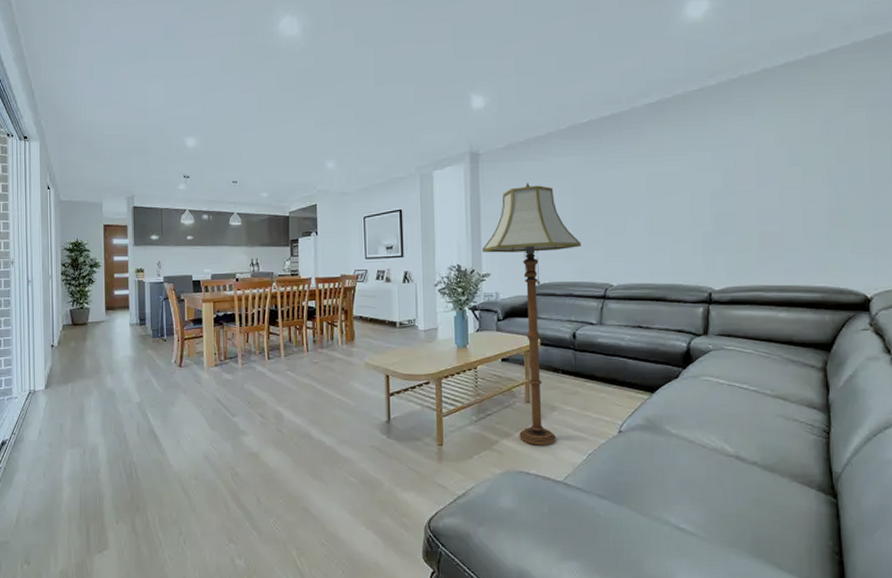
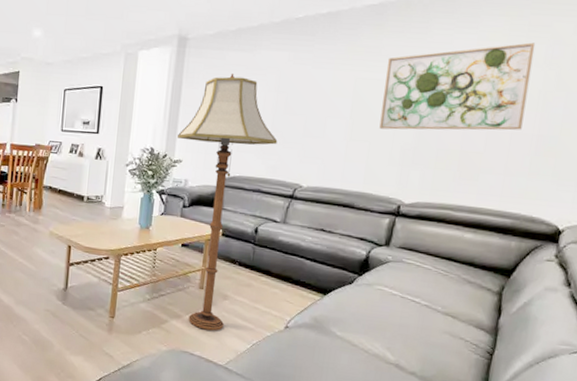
wall art: none [674,122,813,220] -> present [379,42,536,131]

